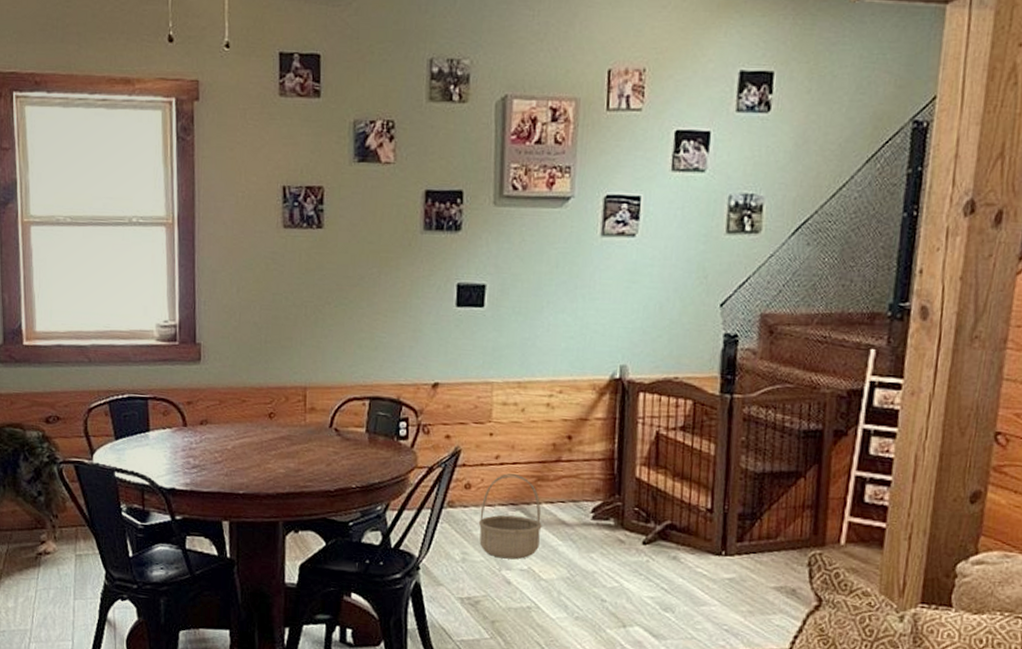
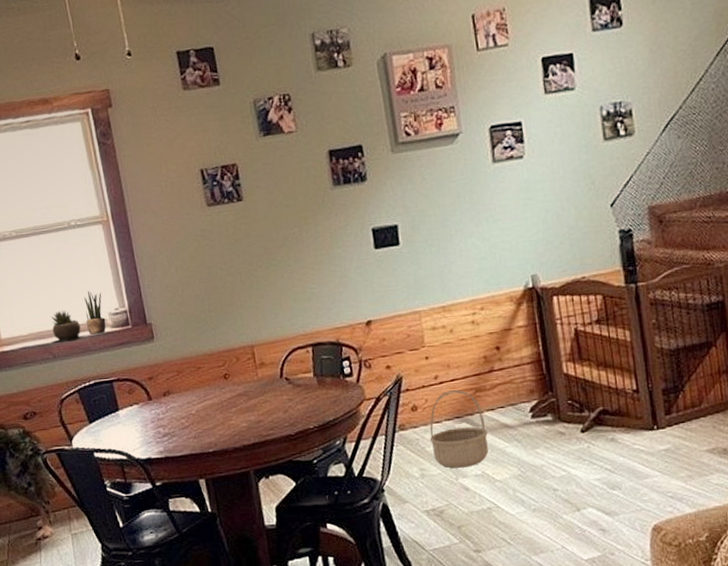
succulent plant: none [88,312,128,349] -> present [50,310,86,345]
potted plant: none [131,296,153,346] -> present [84,290,106,335]

